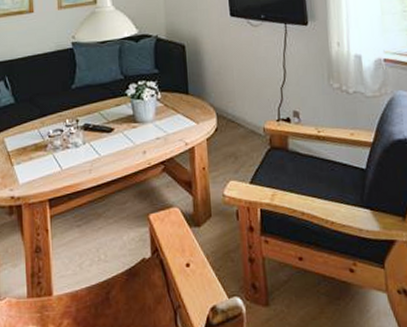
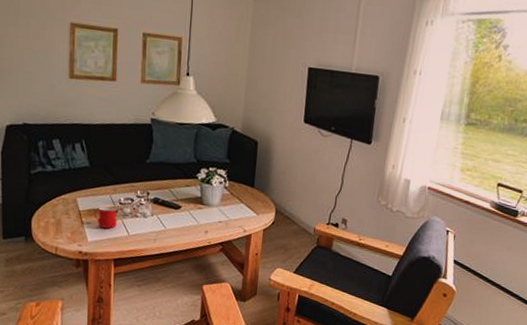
mug: none [24,142,48,166] -> present [94,206,117,229]

